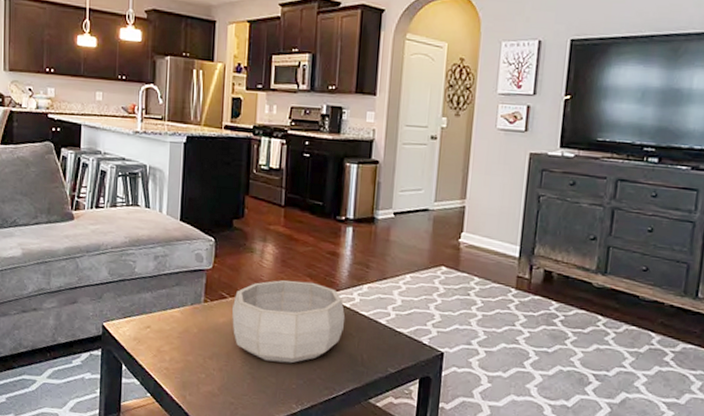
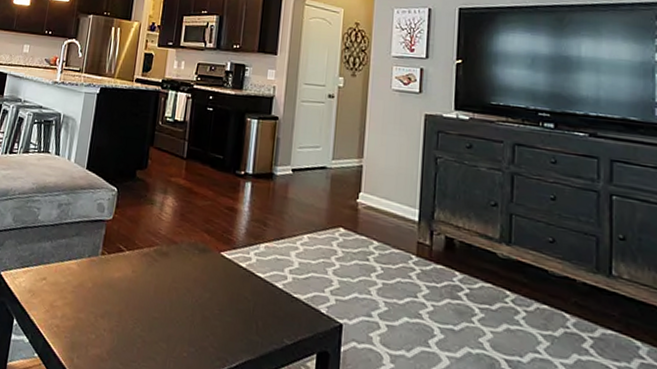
decorative bowl: present [232,280,346,364] -> none [127,234,241,328]

